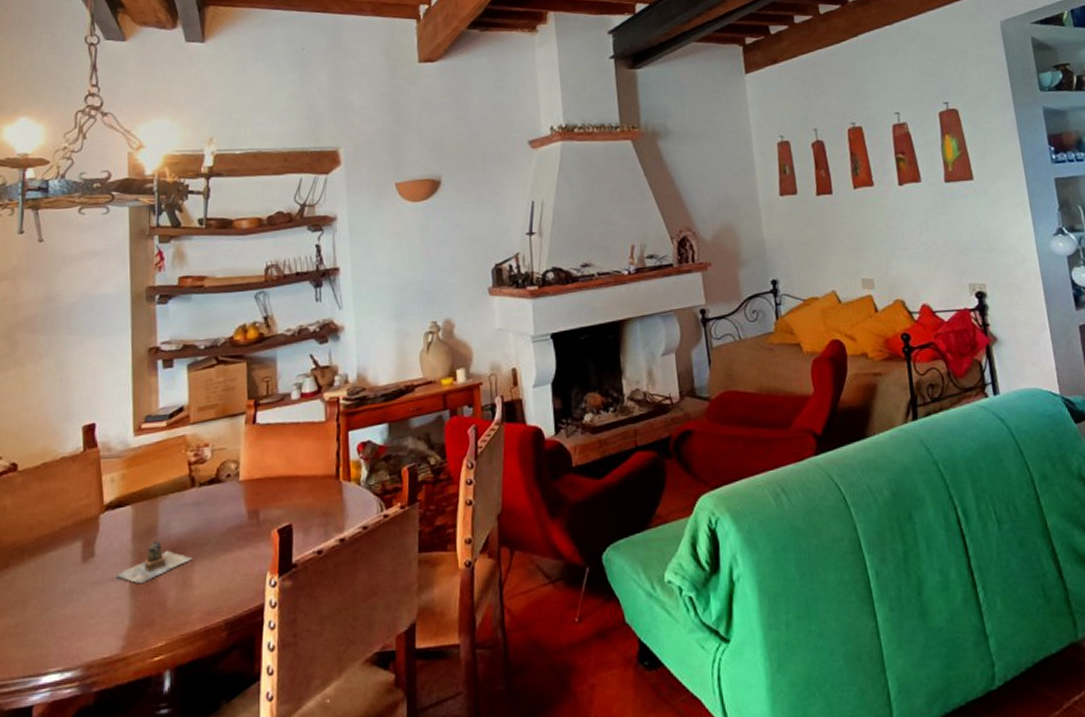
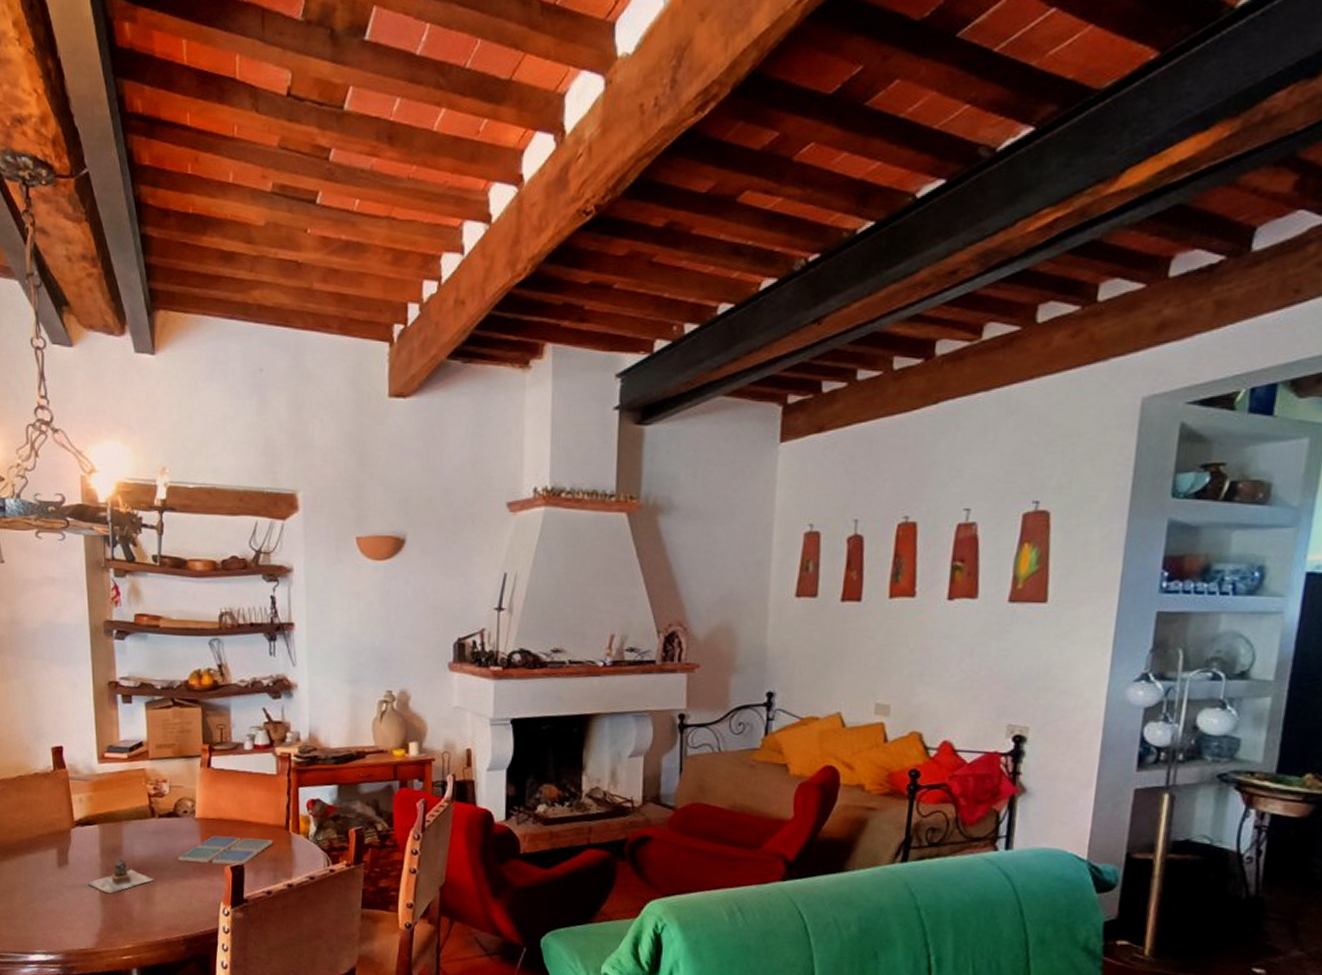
drink coaster: none [220,492,323,532] -> present [178,835,273,866]

